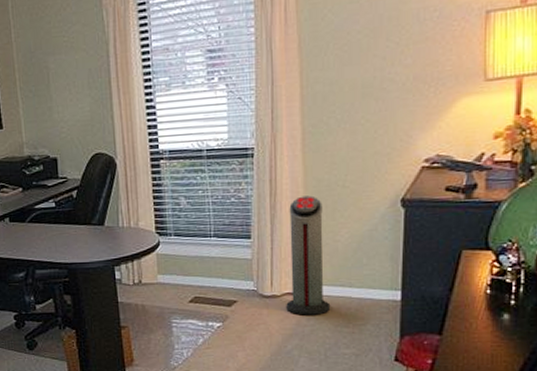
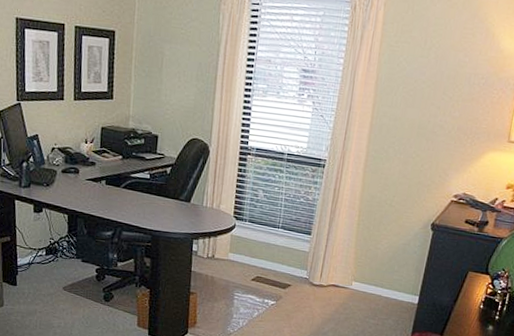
air purifier: present [286,195,331,315] -> none [329,207,372,306]

